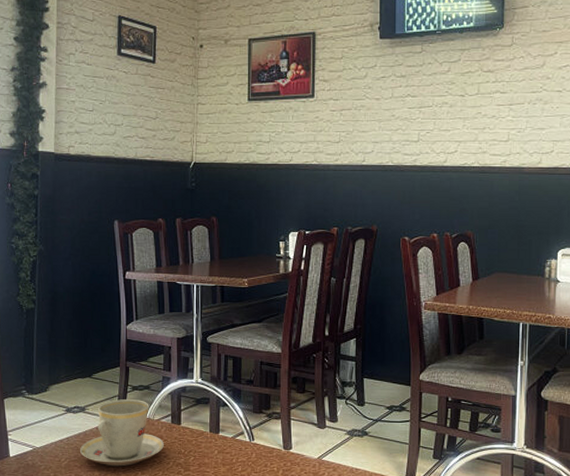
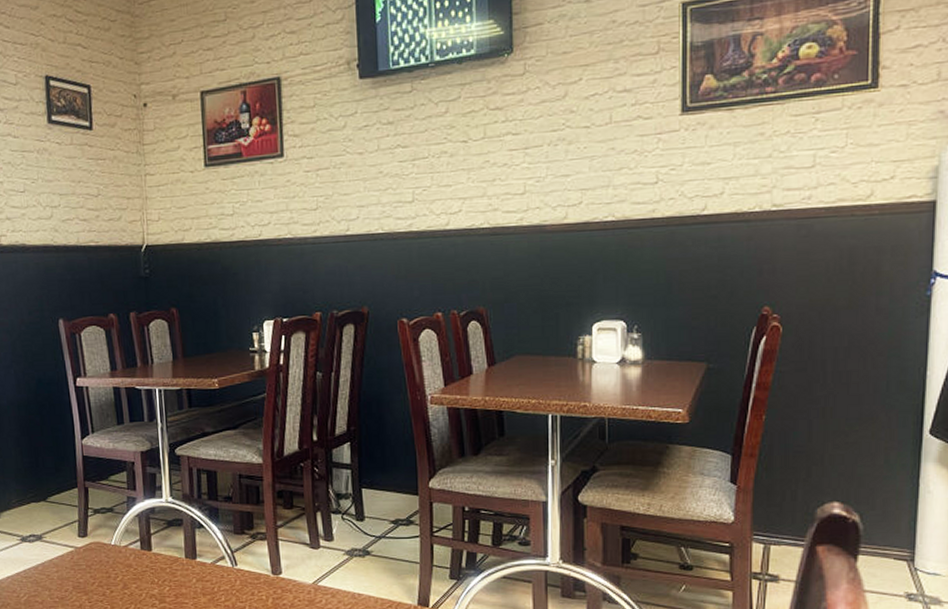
teacup: present [80,399,165,467] -> none [40,524,135,601]

